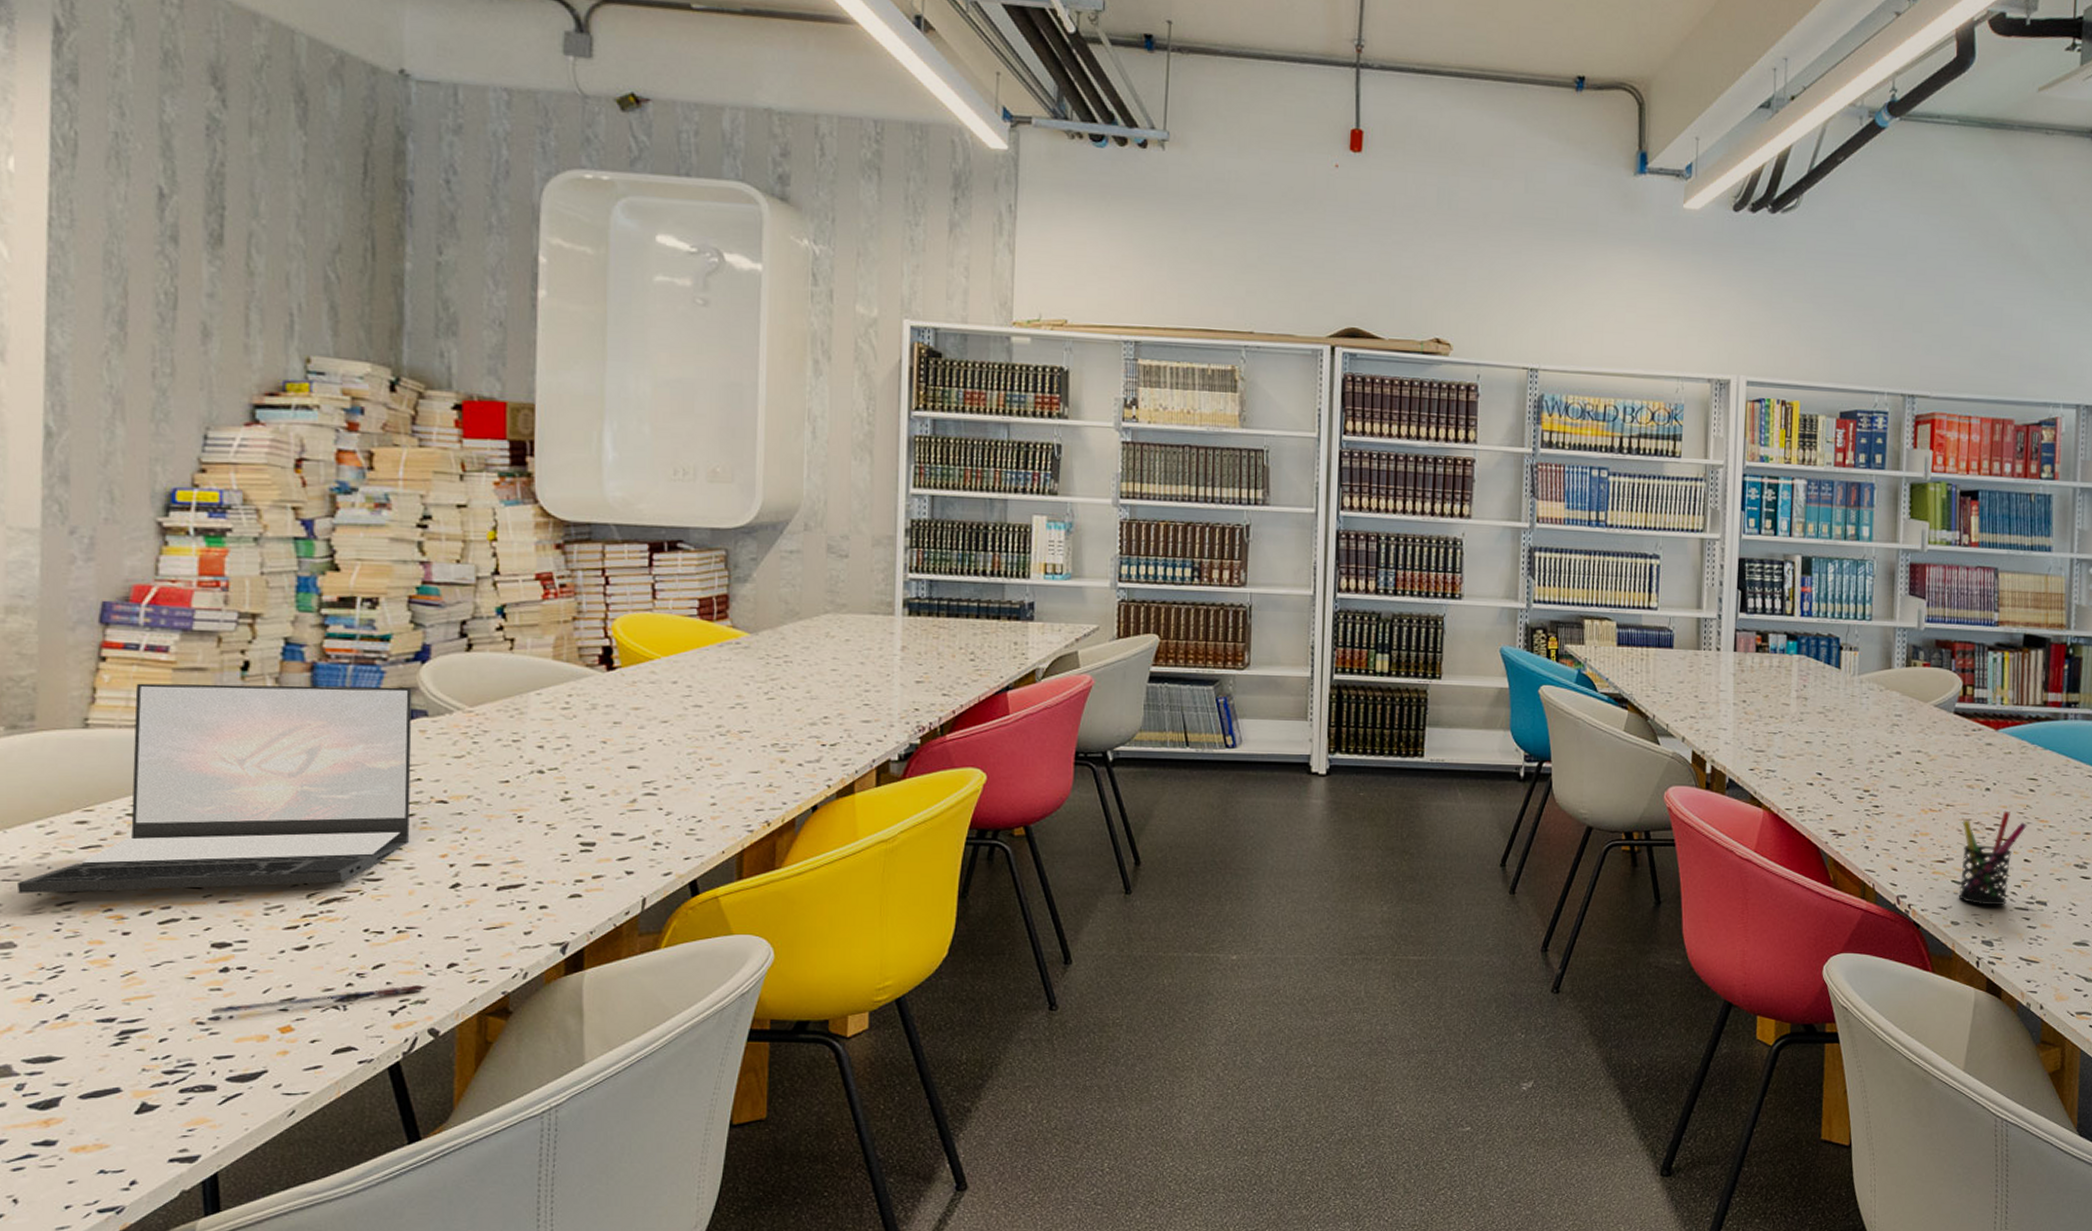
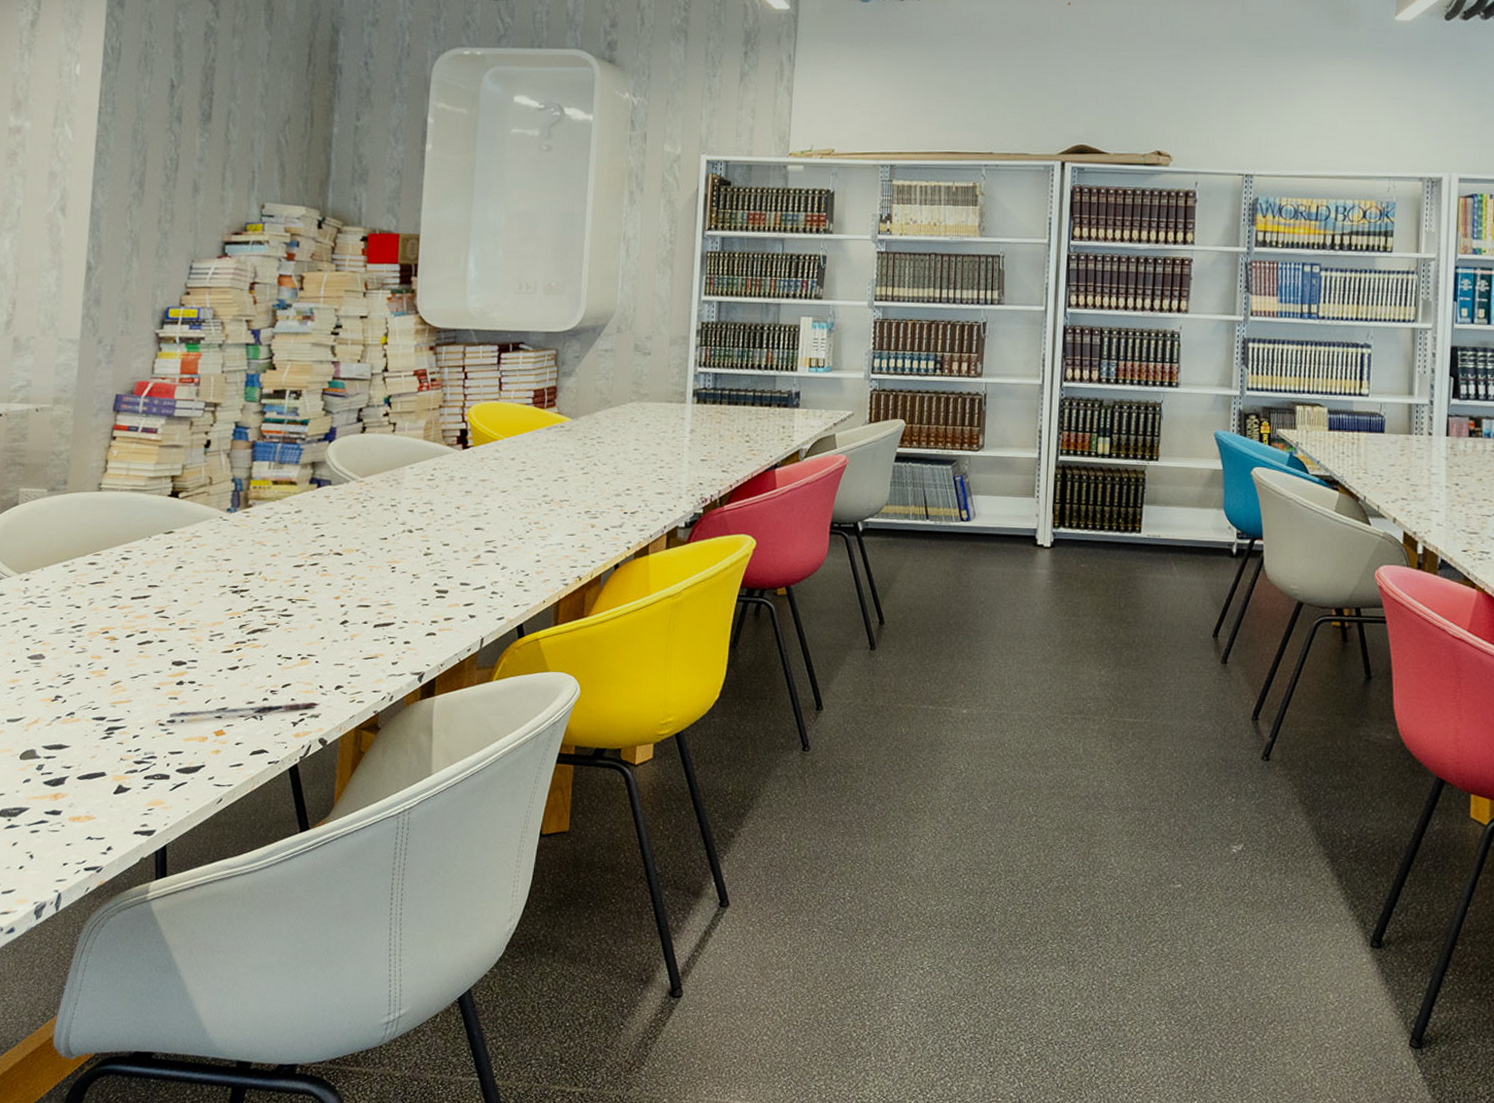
laptop: present [18,683,412,894] -> none [48,457,321,618]

